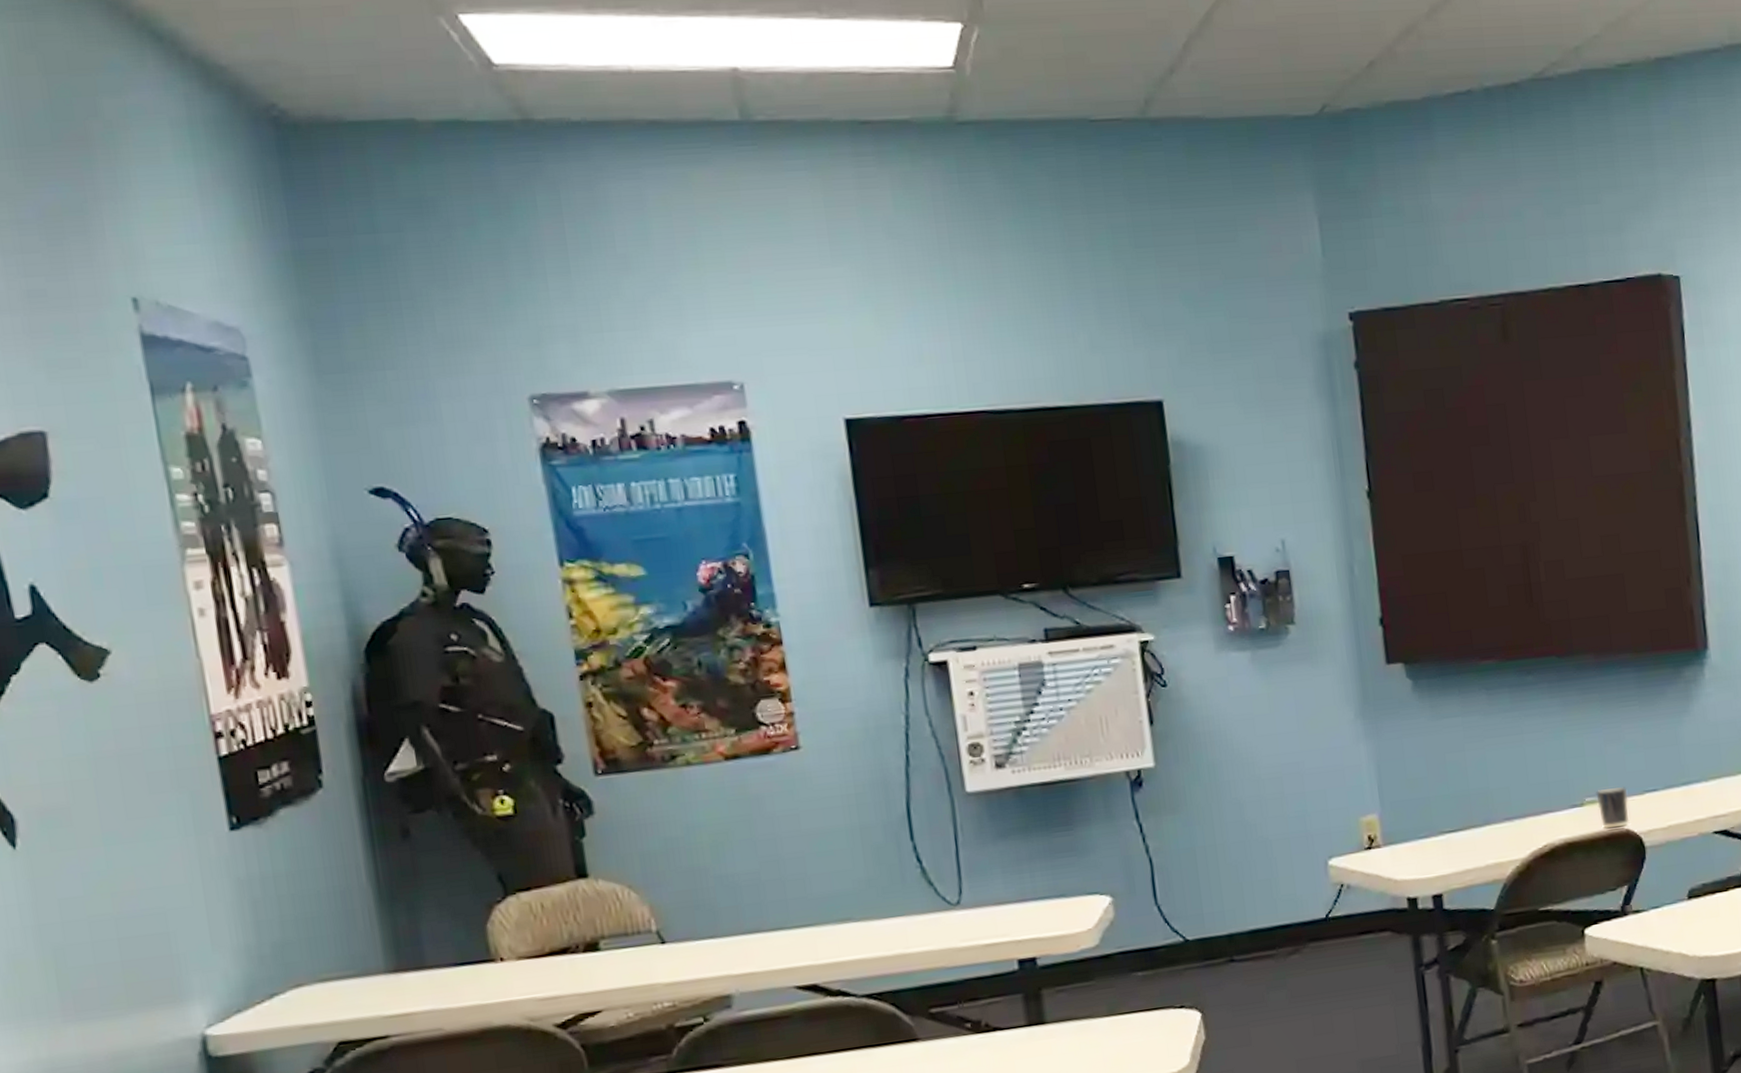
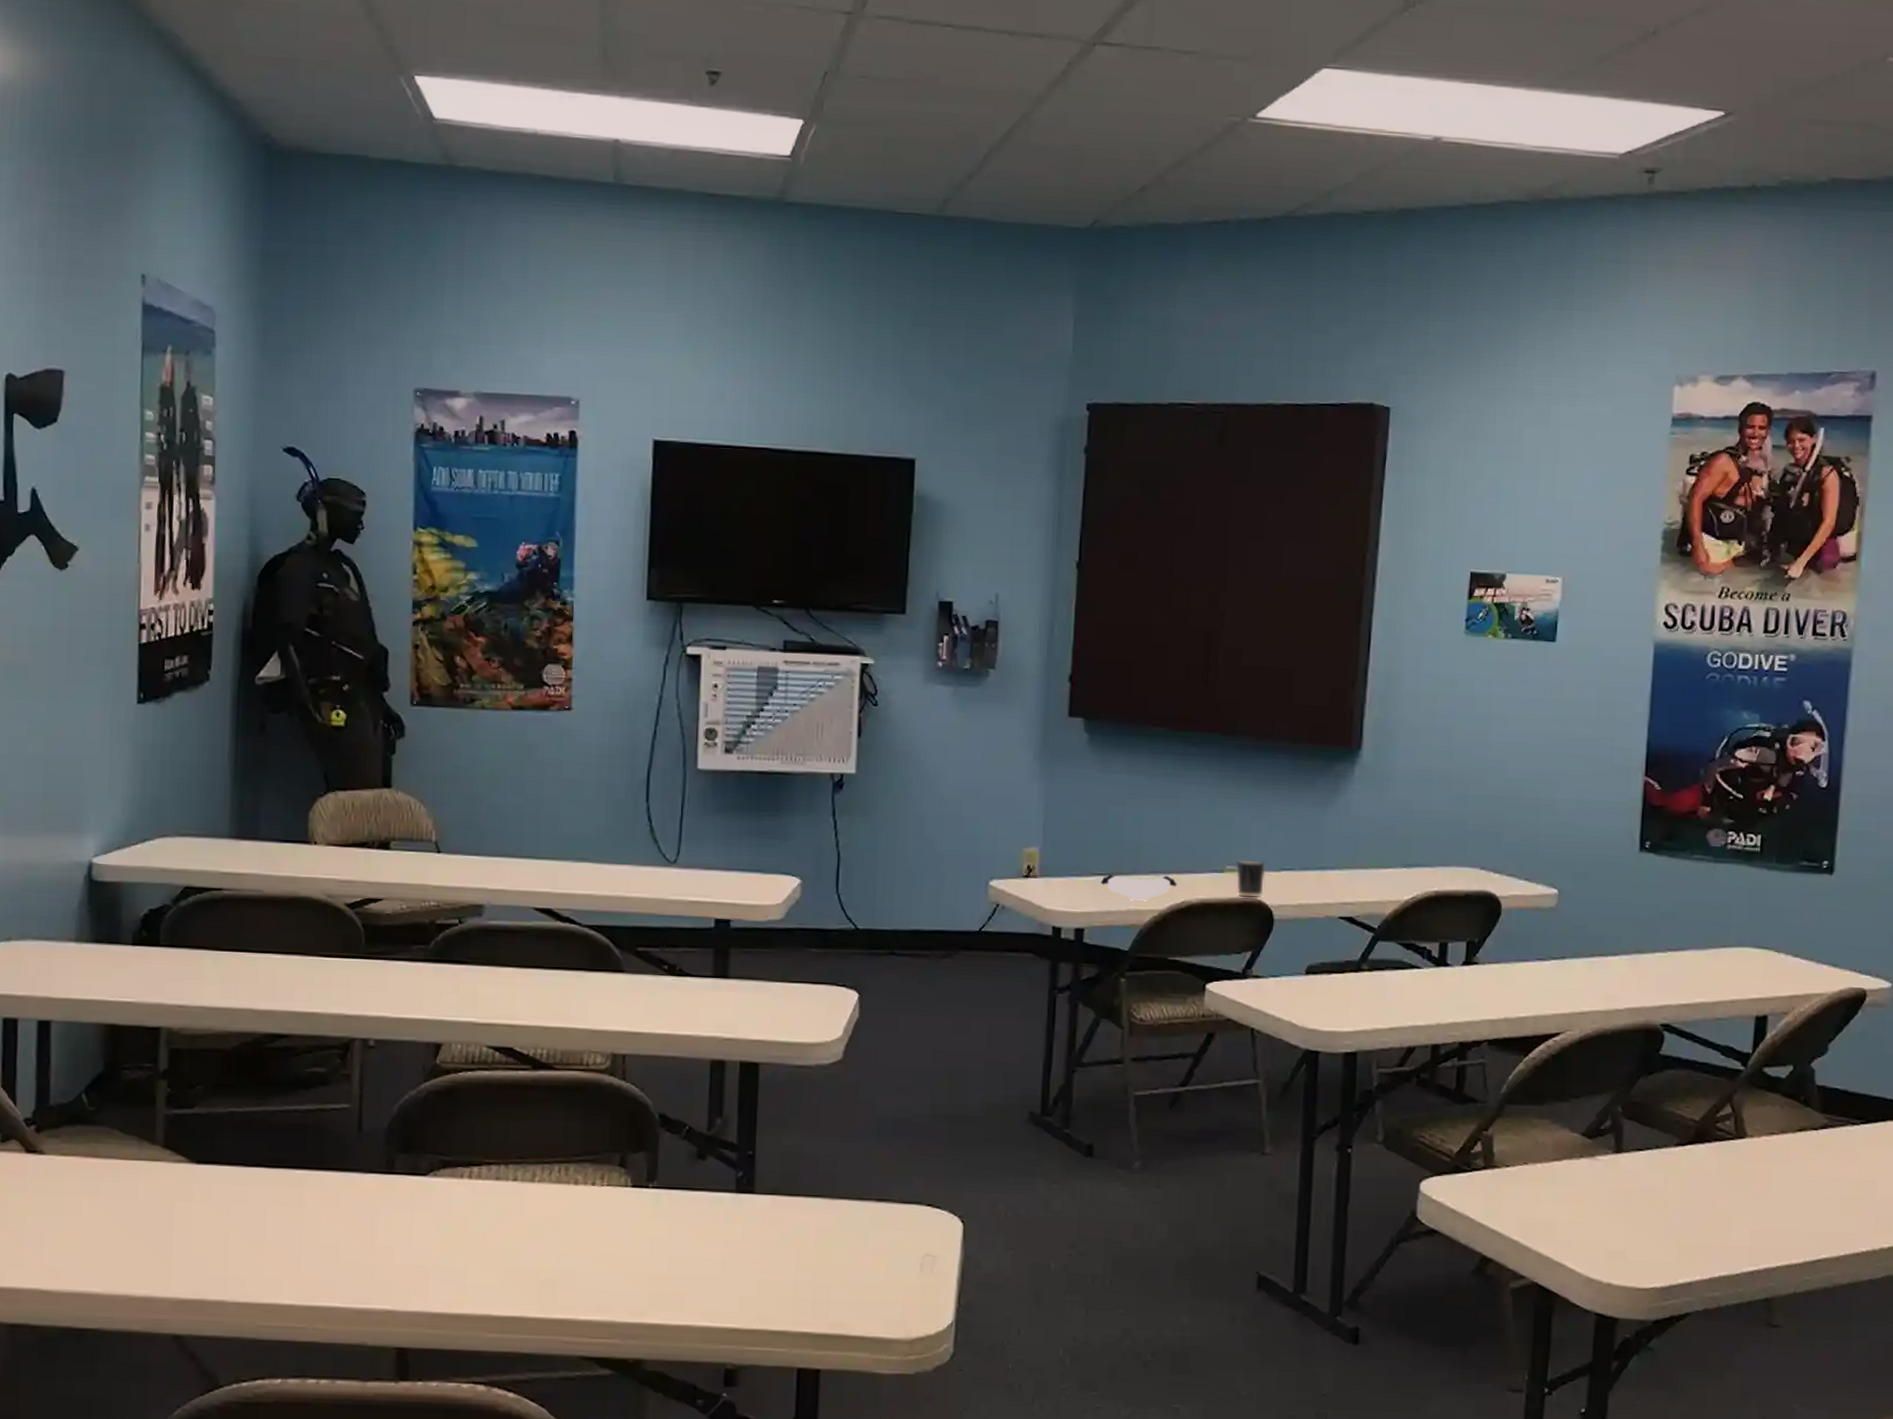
goggles: none [1451,820,1536,854] -> present [1100,874,1177,901]

